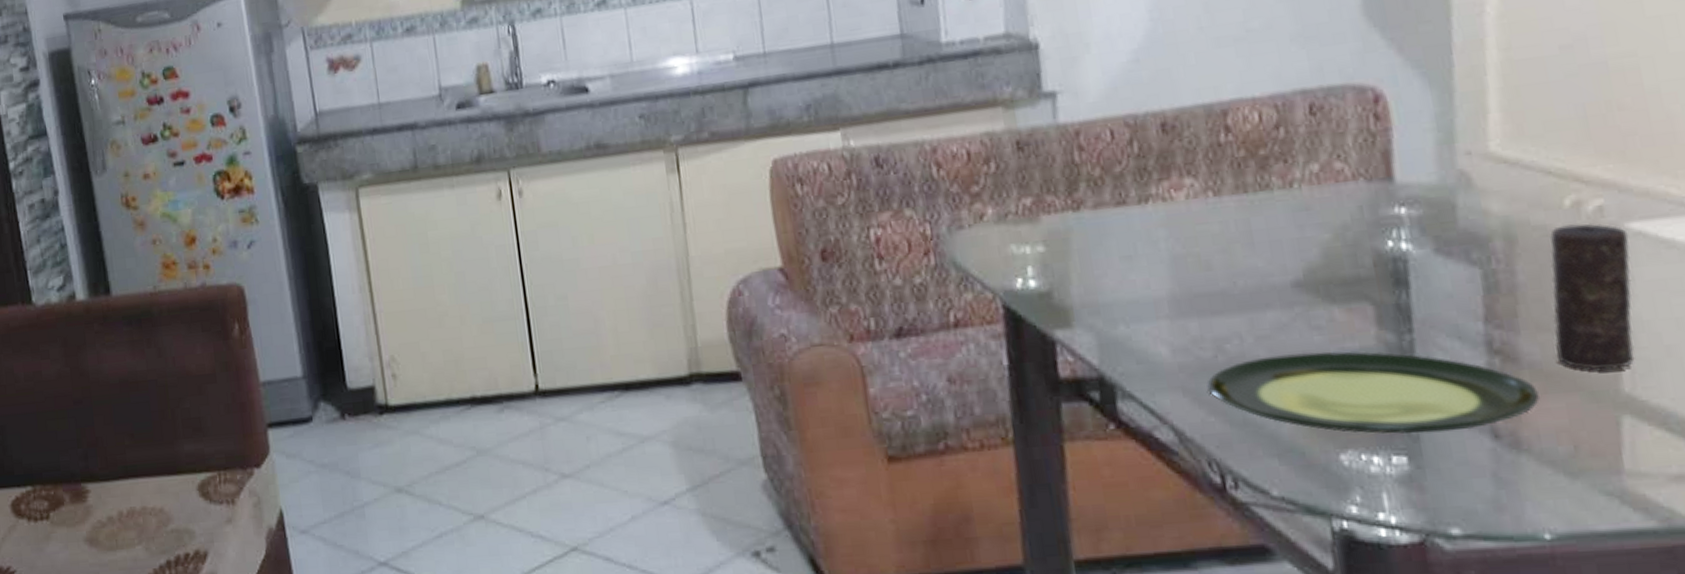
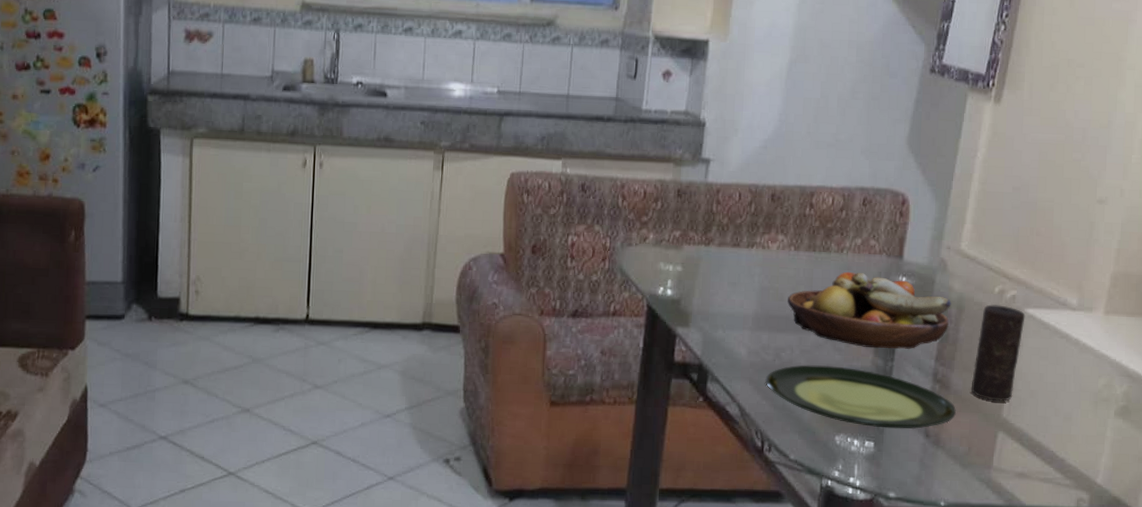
fruit bowl: none [1217,211,1496,319] -> present [787,271,952,349]

